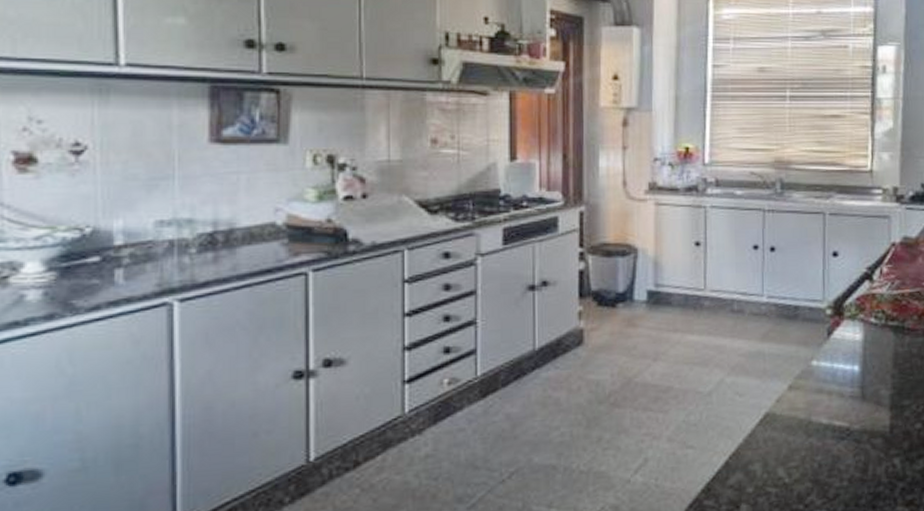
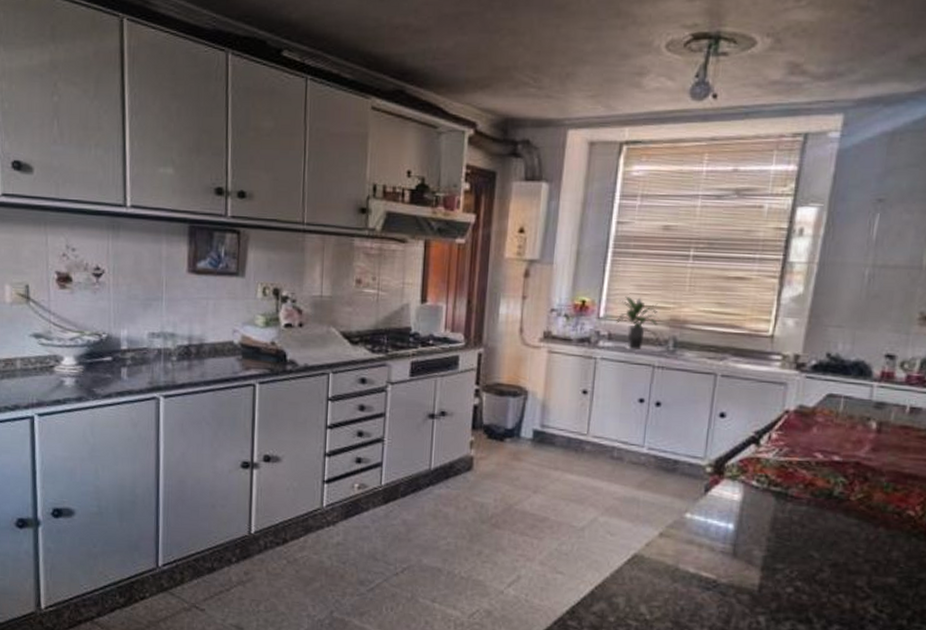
potted plant: none [722,140,764,196] -> present [616,296,659,351]

